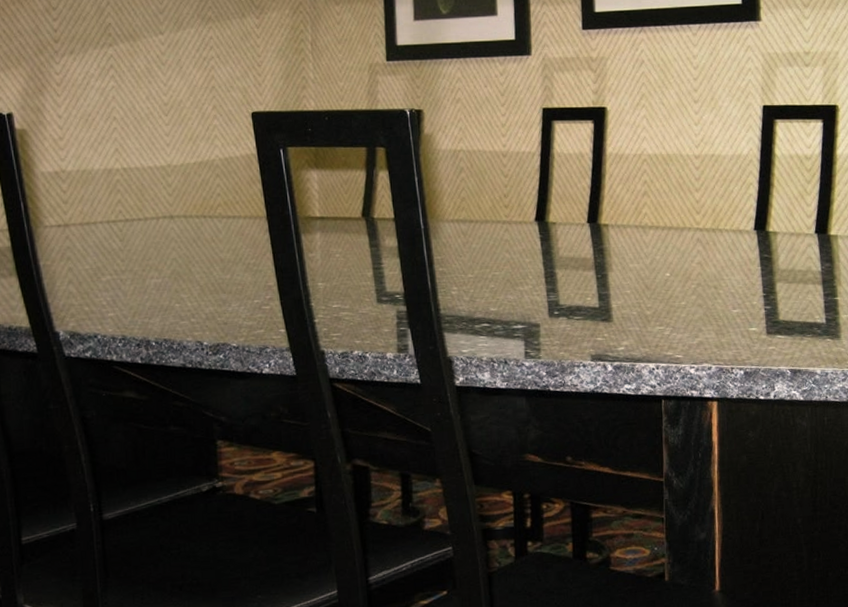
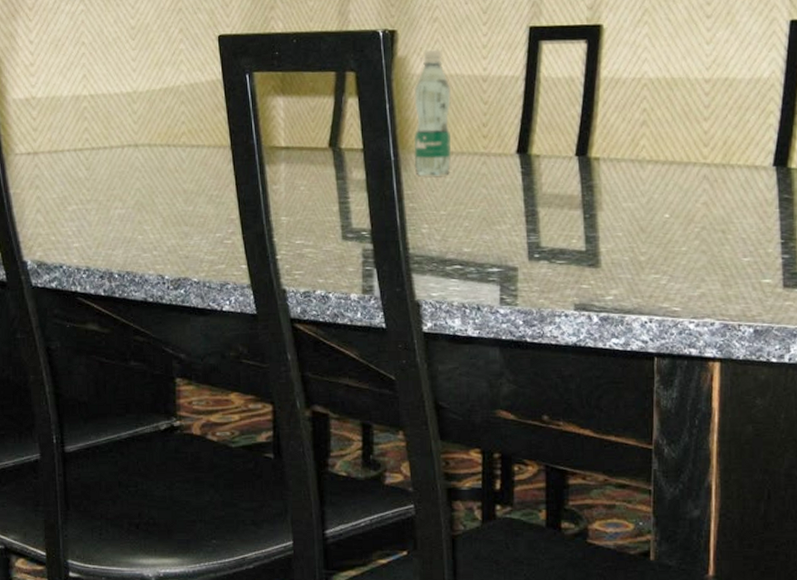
bottle: none [441,127,476,244] -> present [414,49,452,178]

